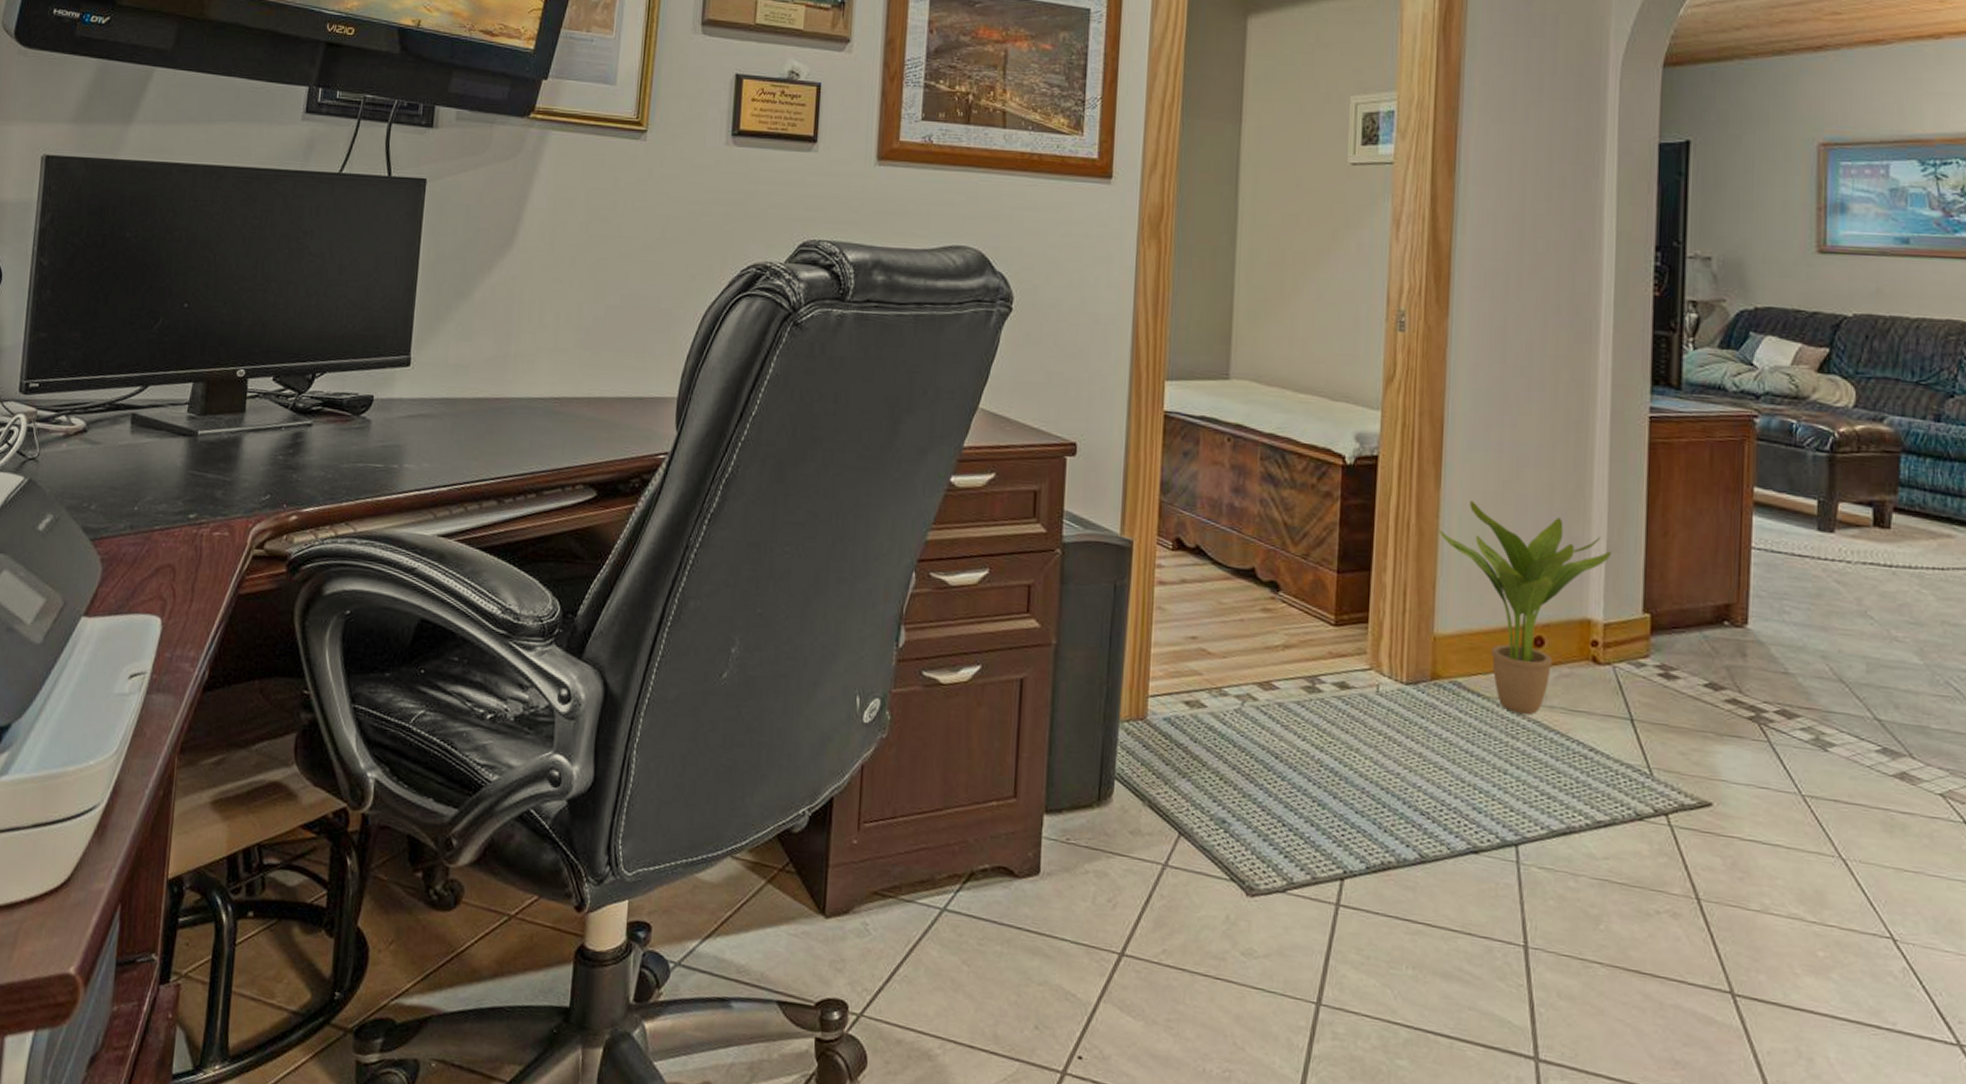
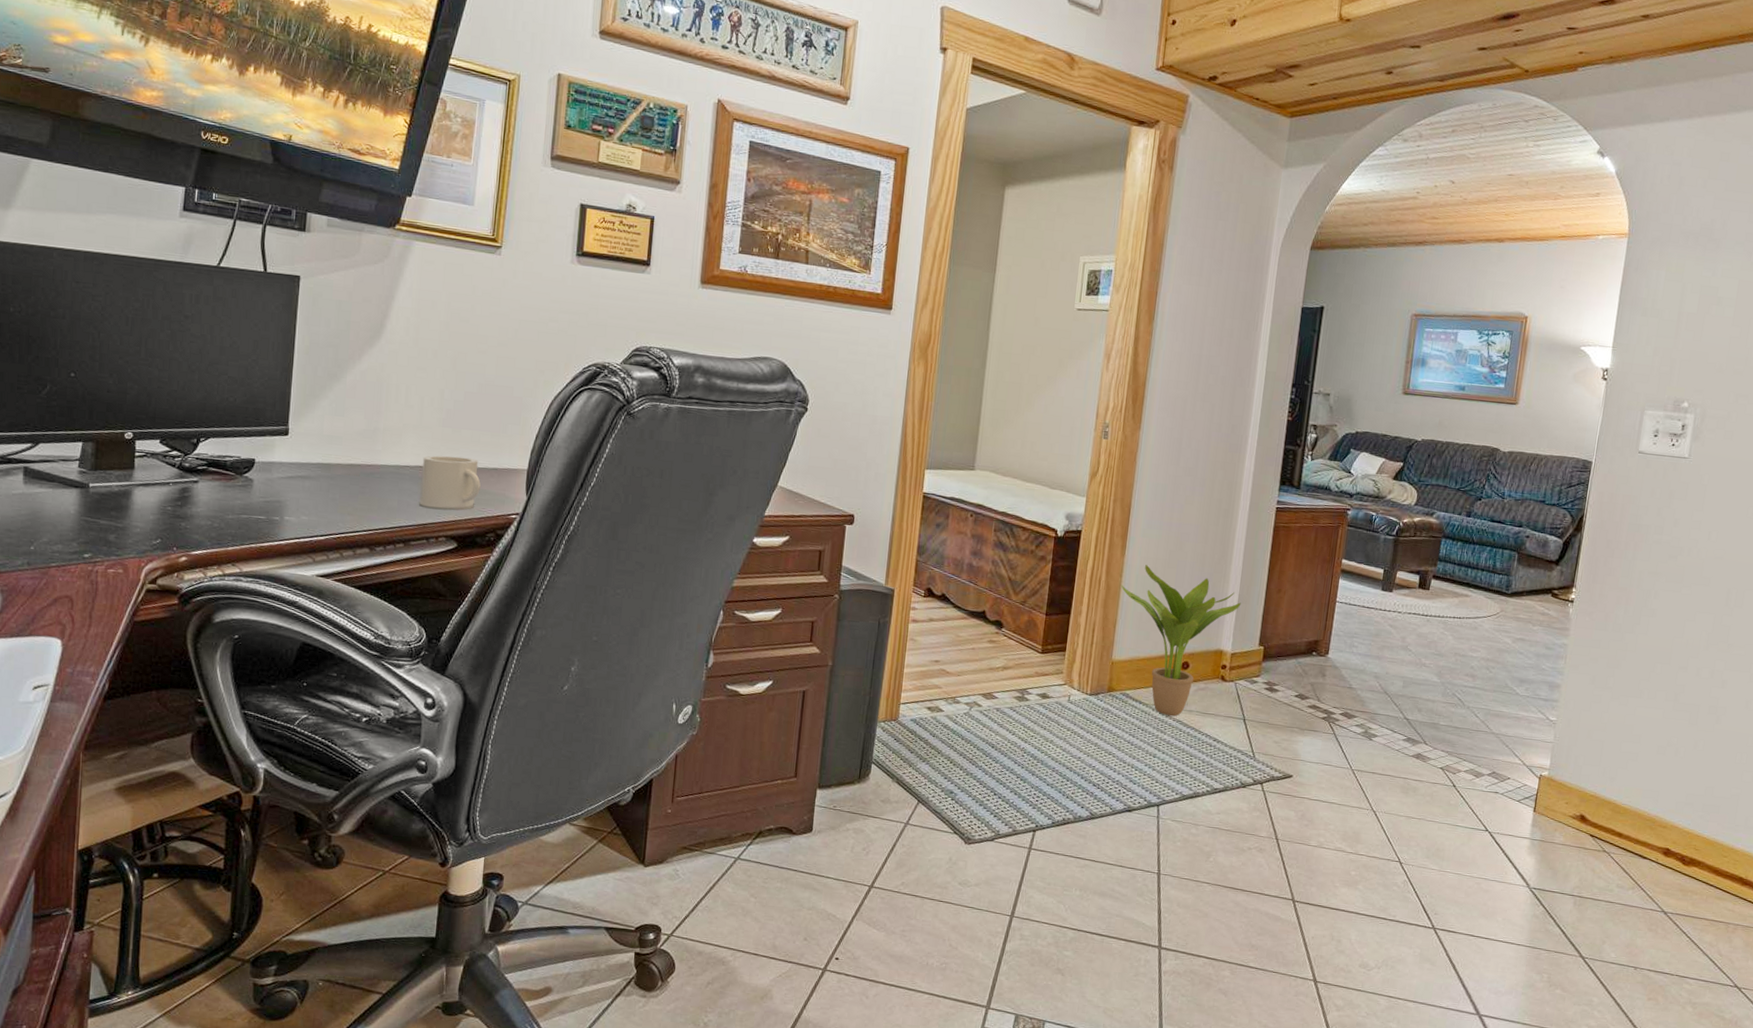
mug: none [554,383,624,452] -> present [419,455,481,511]

